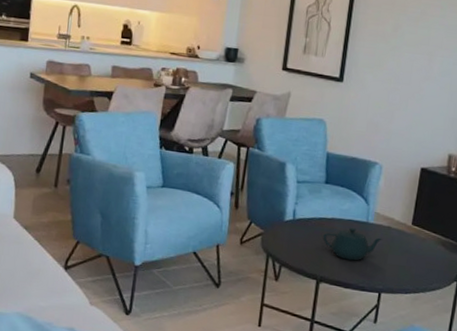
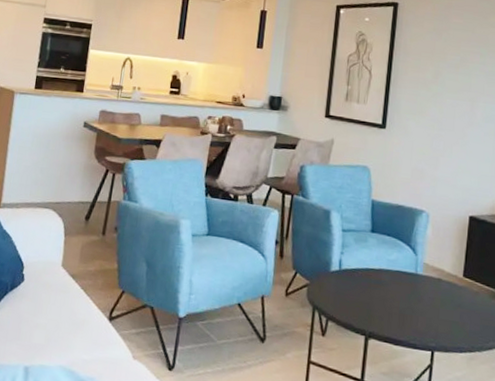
teapot: present [323,227,383,261] -> none [370,278,434,316]

